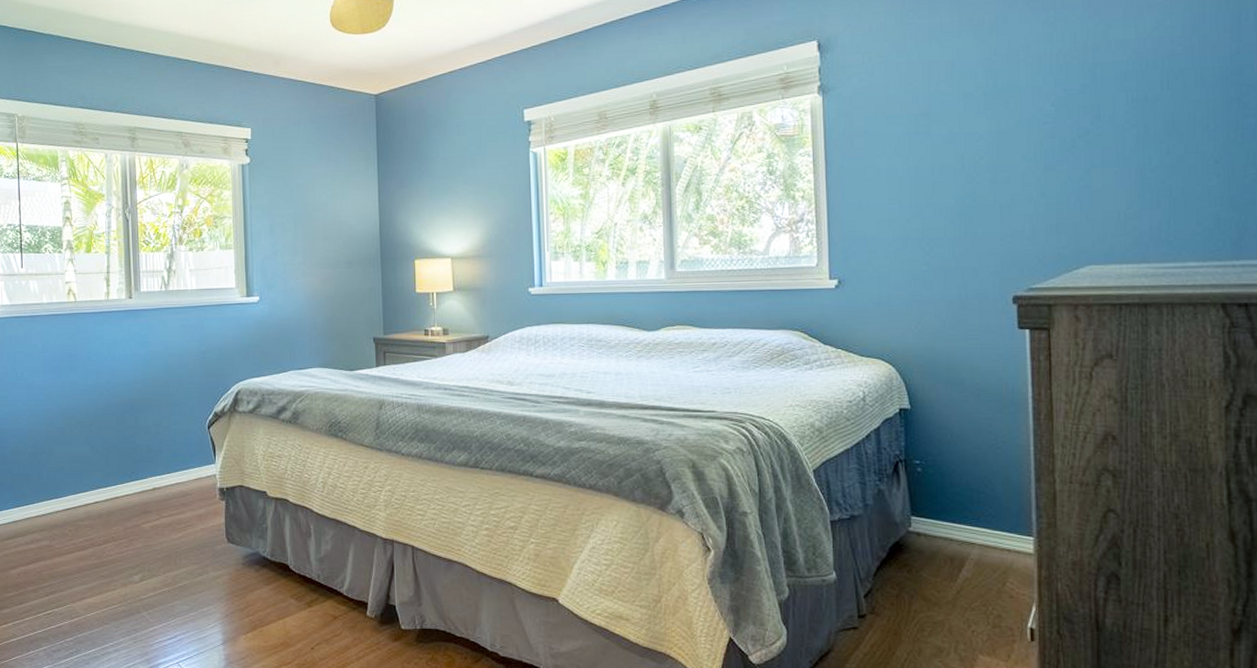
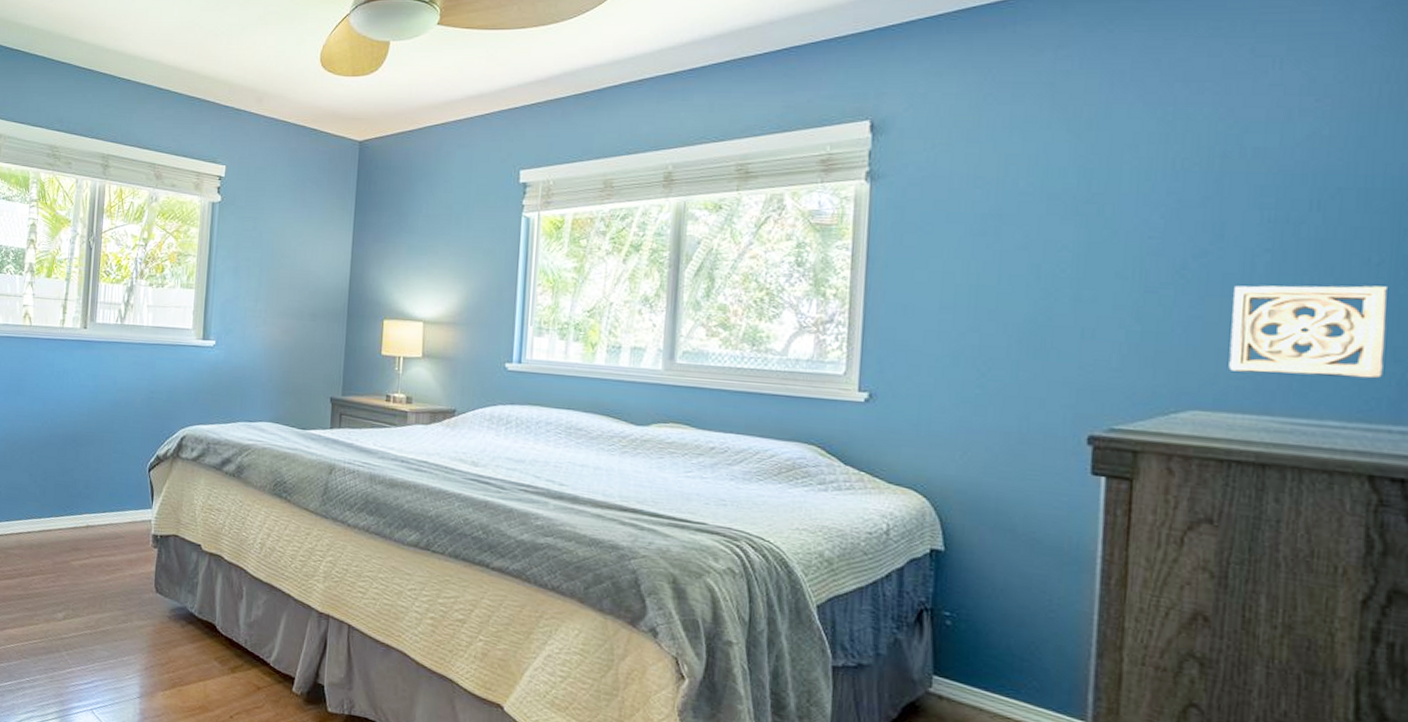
wall ornament: none [1112,147,1225,229] -> present [1228,285,1387,379]

